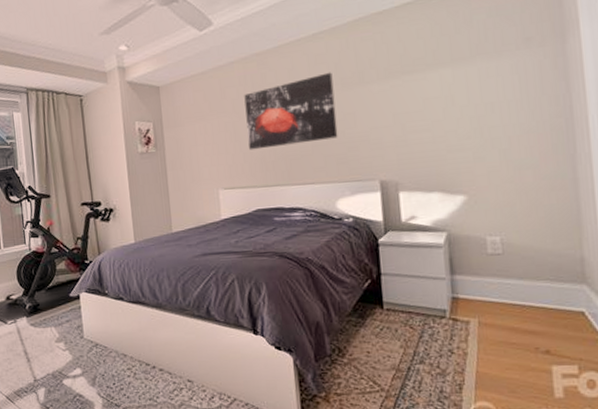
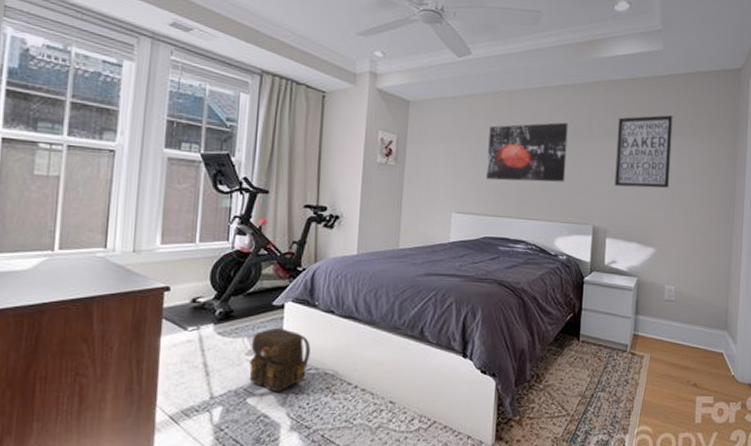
backpack: none [58,317,109,374] -> present [249,328,311,392]
wall art: none [393,35,474,131] -> present [615,115,673,188]

